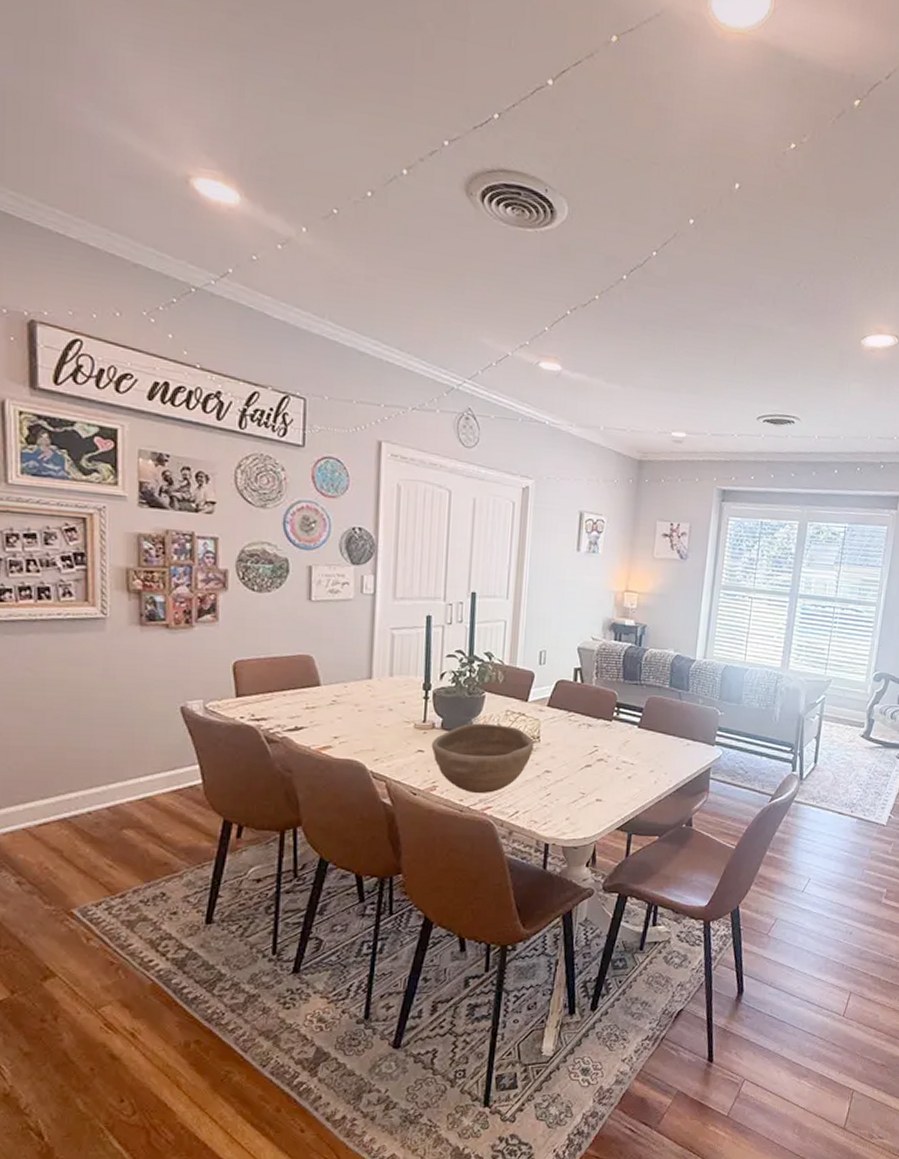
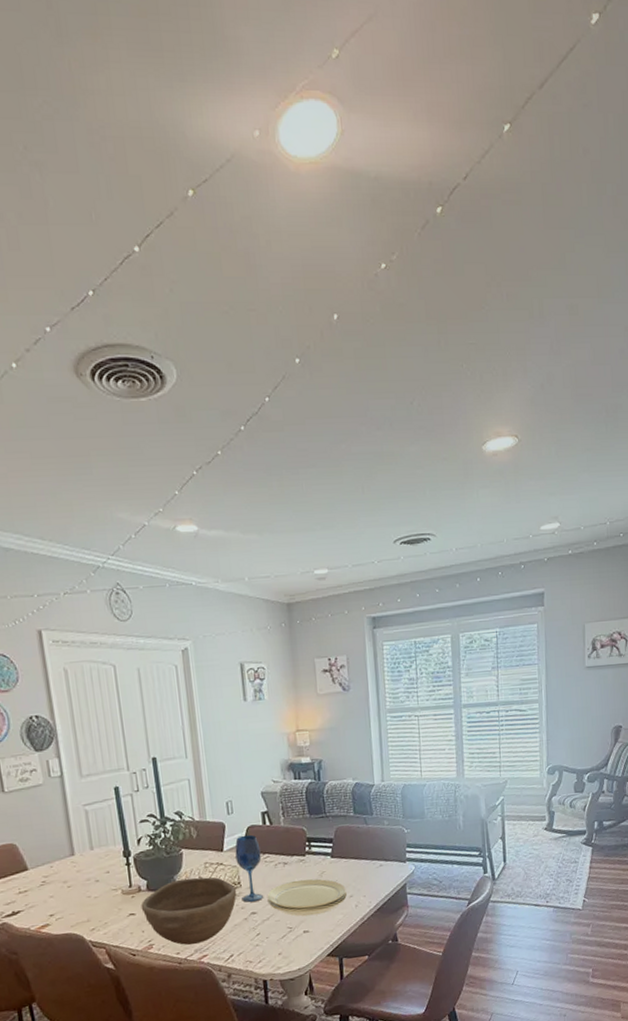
wineglass: none [538,688,567,759] -> present [235,834,263,902]
plate: none [564,745,648,785] -> present [267,879,347,917]

